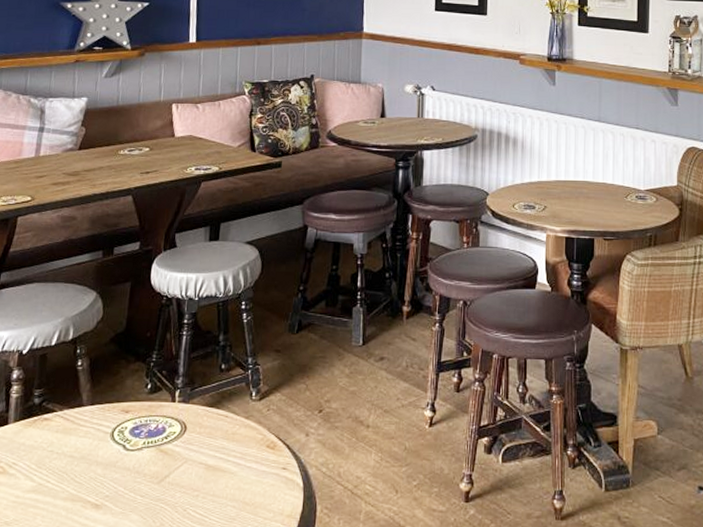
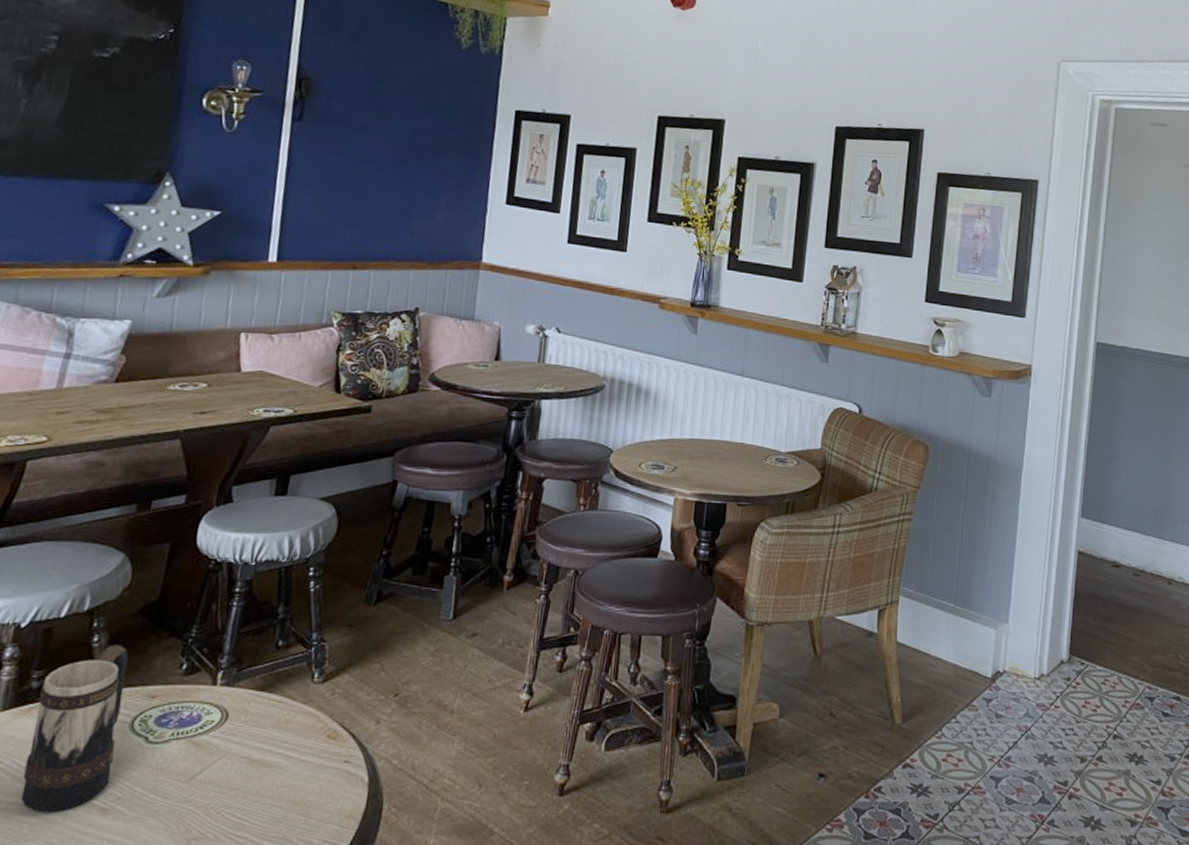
beer mug: none [33,368,106,506] -> present [21,644,129,812]

